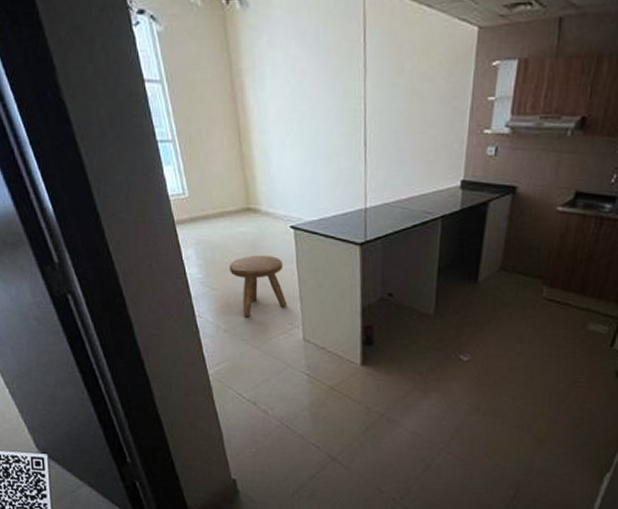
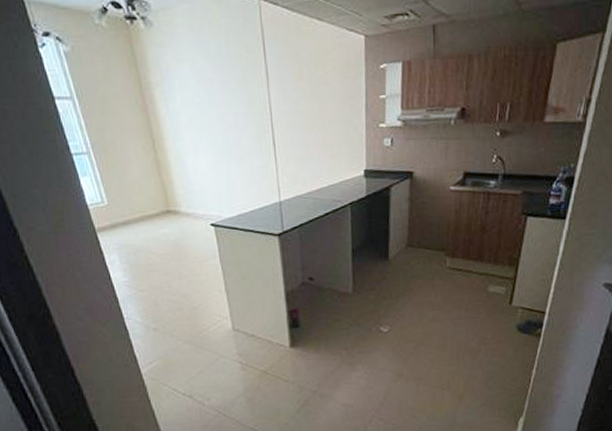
stool: present [229,255,287,316] -> none [153,253,214,313]

